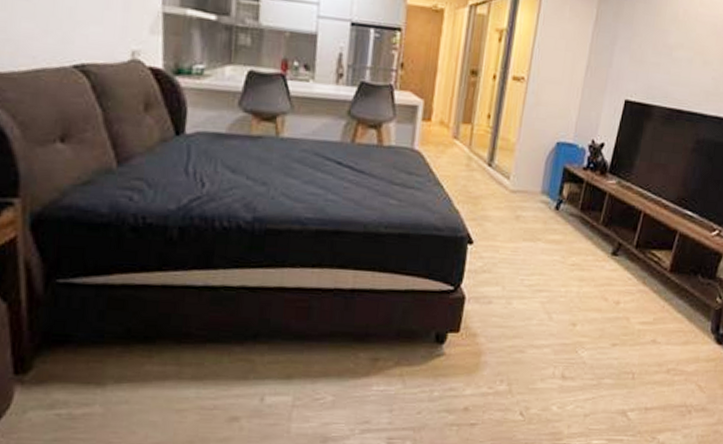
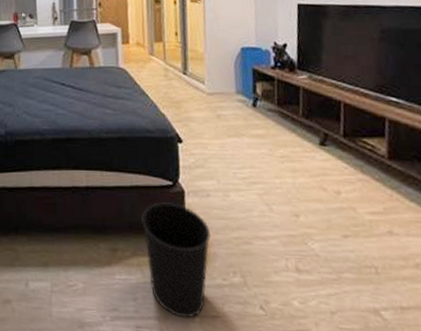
wastebasket: none [410,308,485,427] -> present [141,202,211,319]

